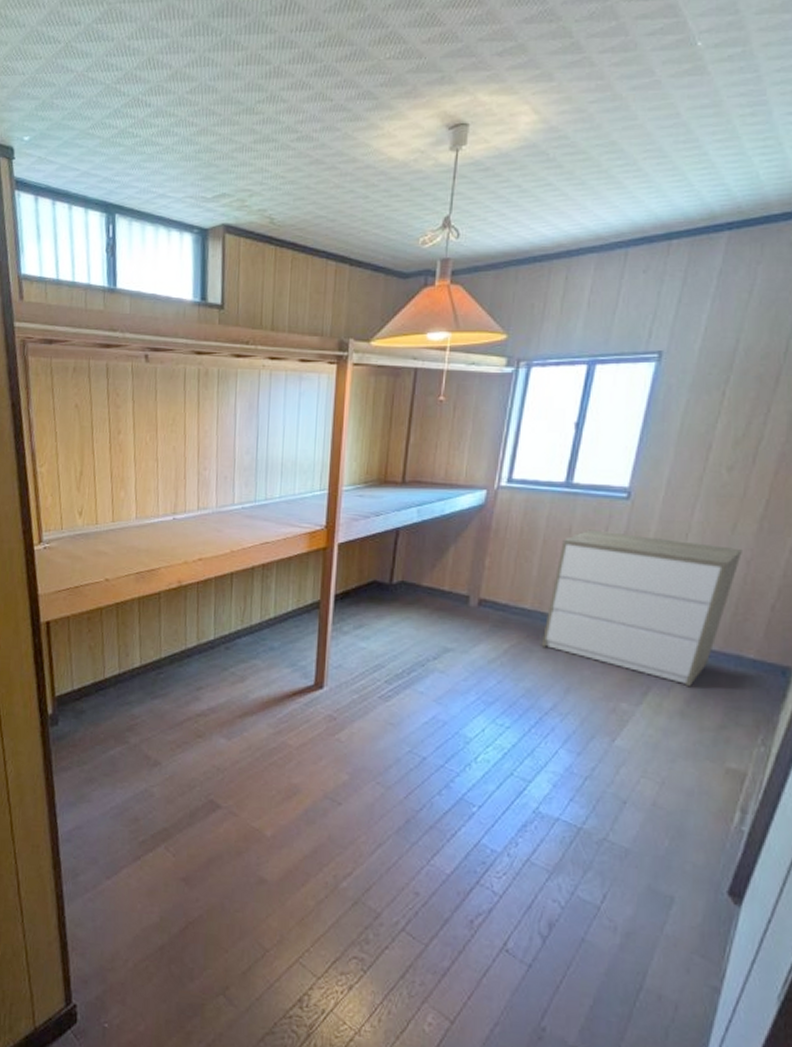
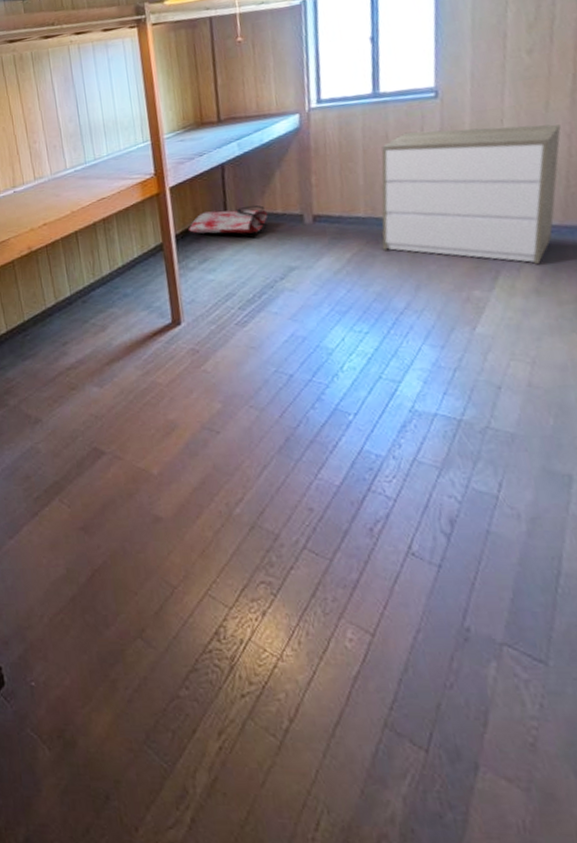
bag: none [350,576,434,611] -> present [189,204,268,238]

